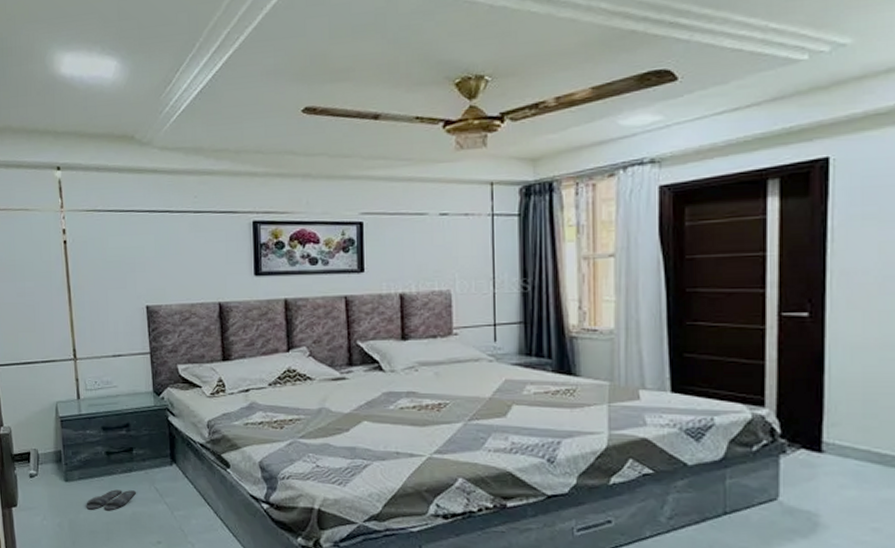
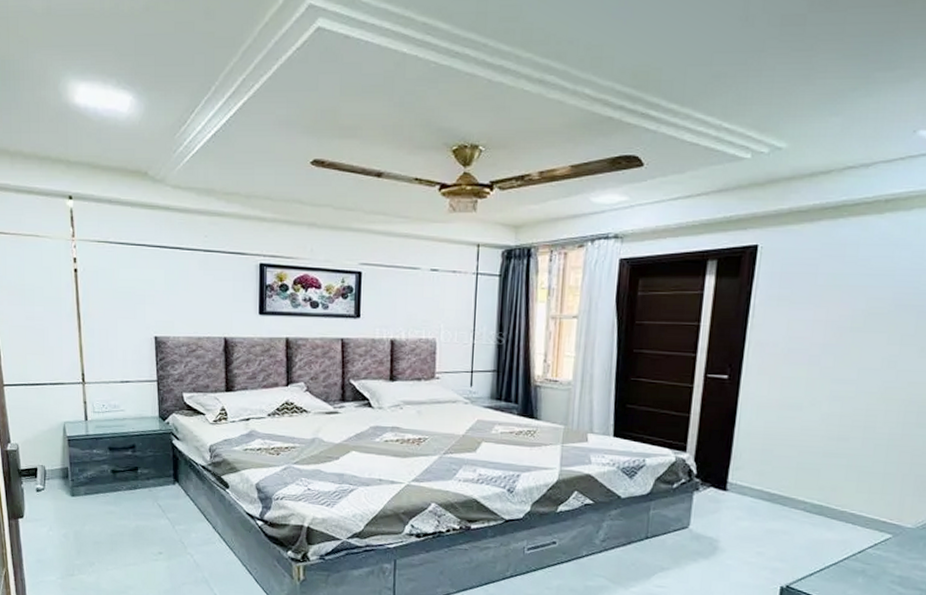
slippers: present [86,489,136,511] -> none [91,504,140,524]

